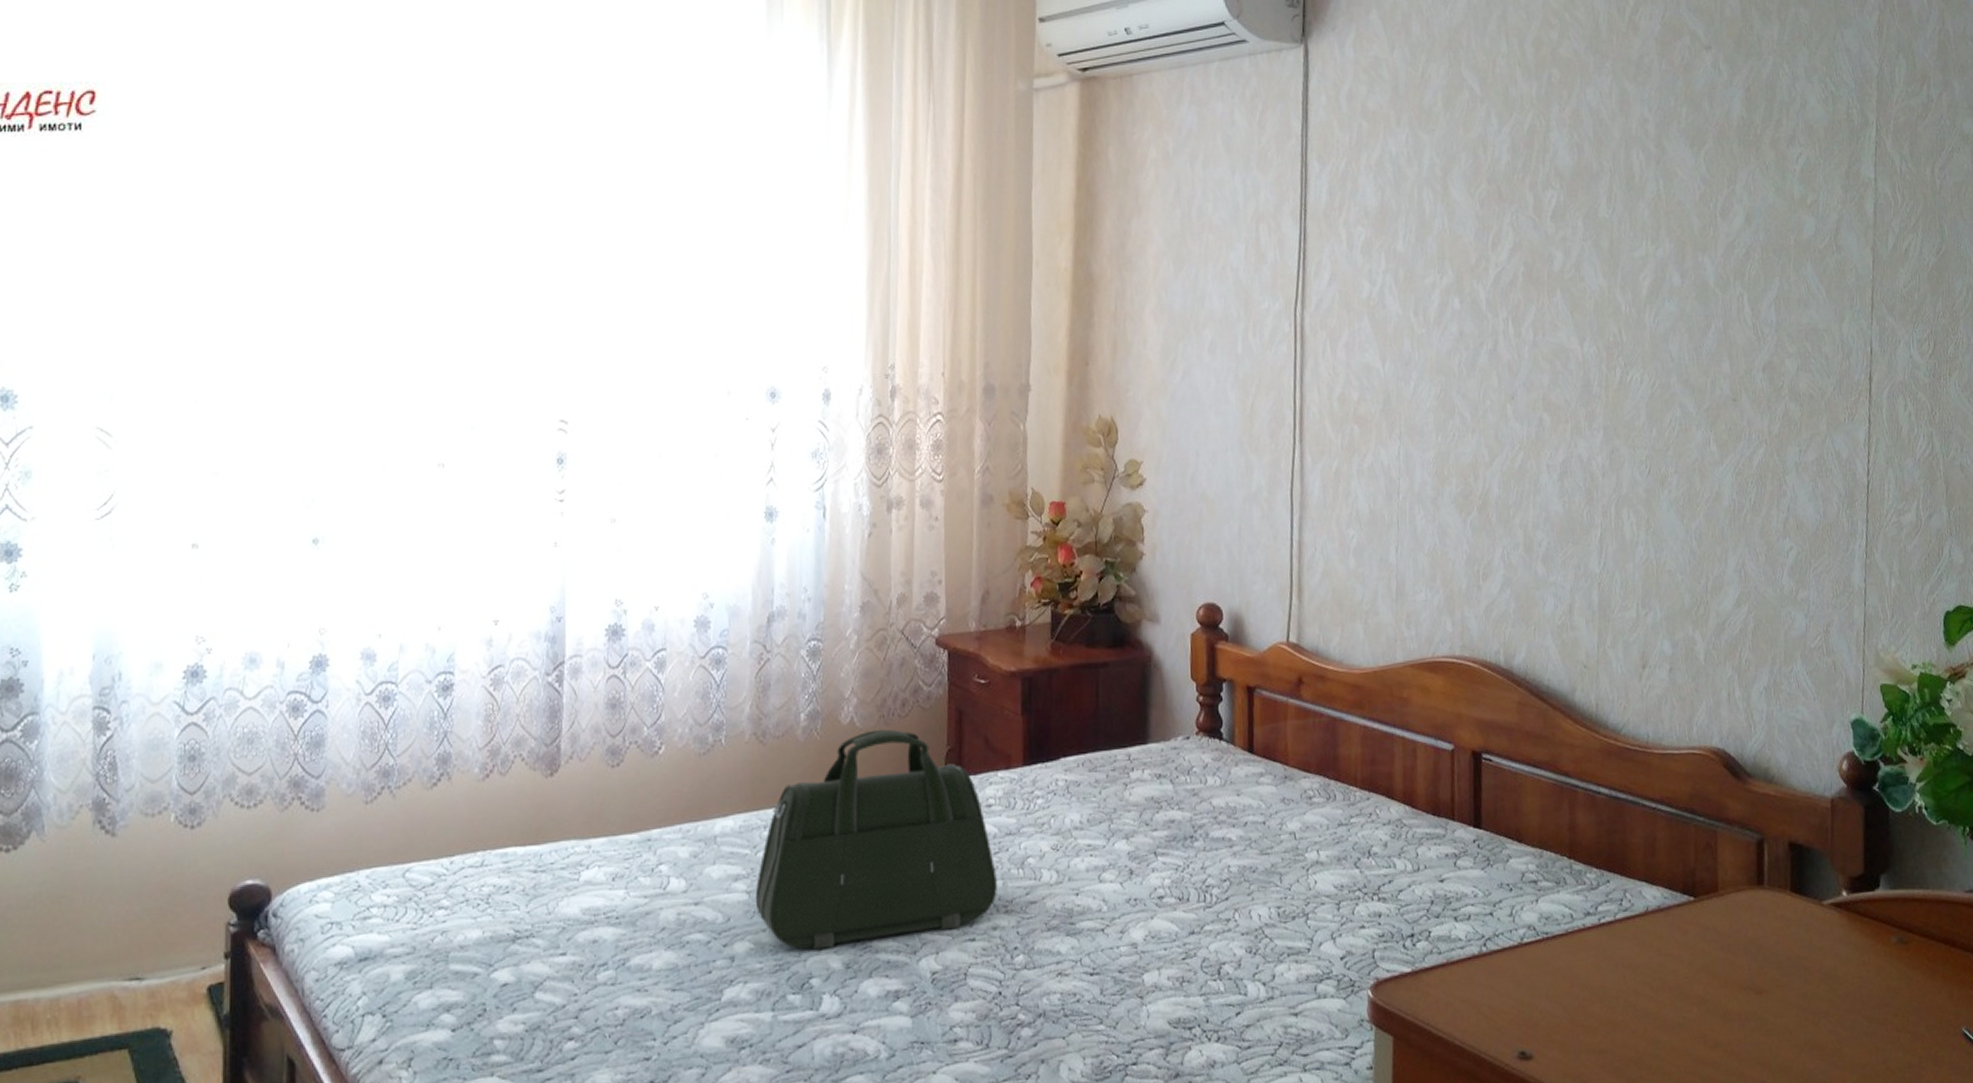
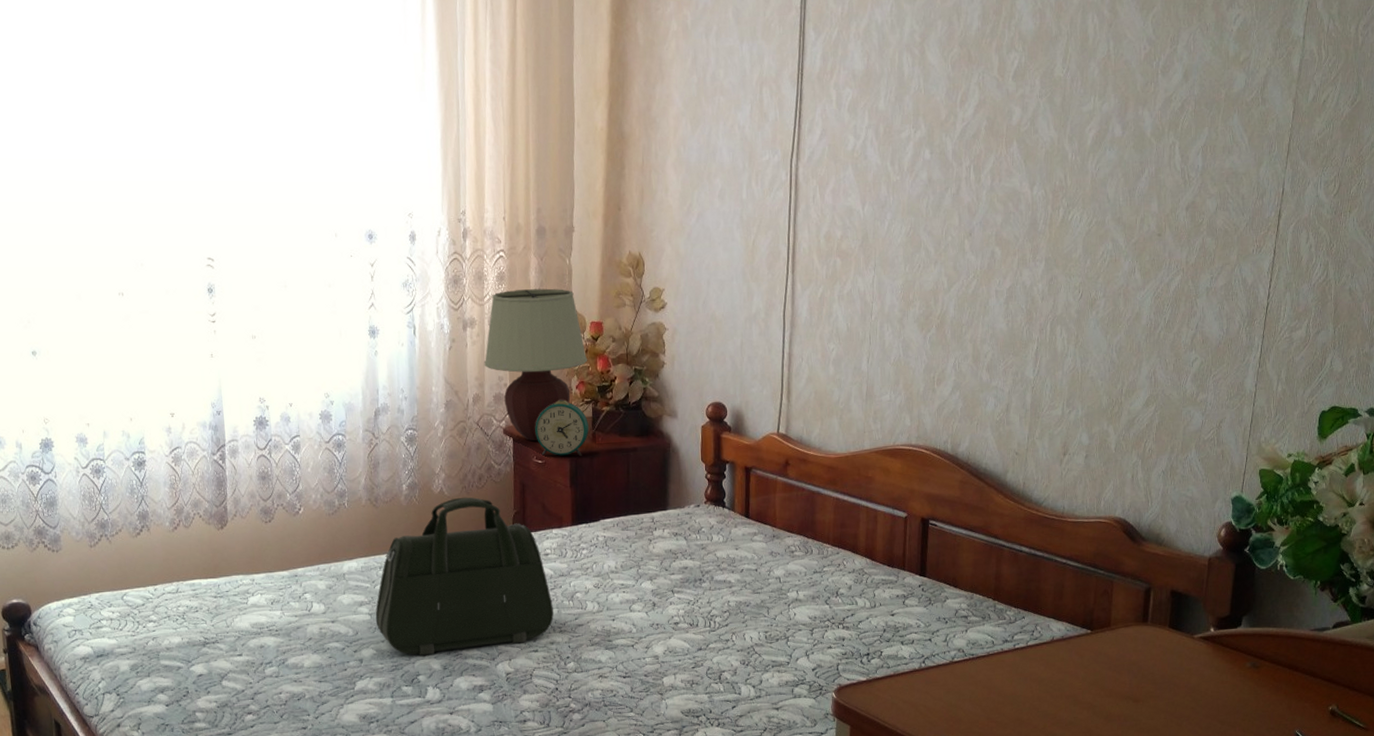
table lamp: none [912,460,1046,655] -> present [484,288,588,442]
alarm clock: none [977,600,1047,675] -> present [535,400,589,457]

